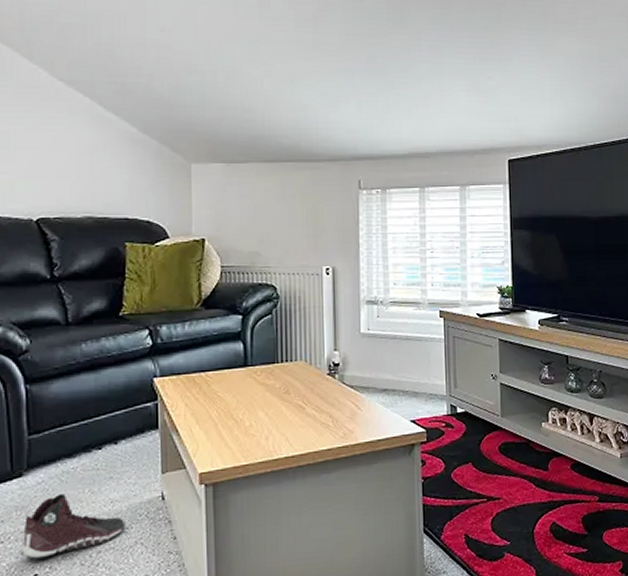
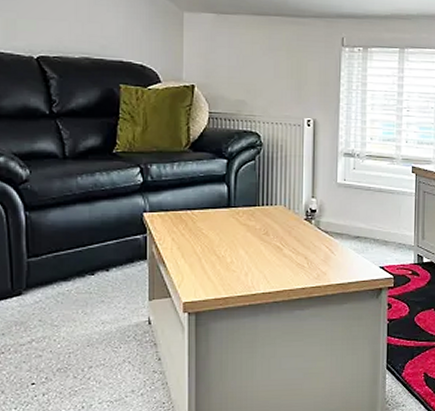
sneaker: present [20,493,126,561] -> none [19,312,115,371]

